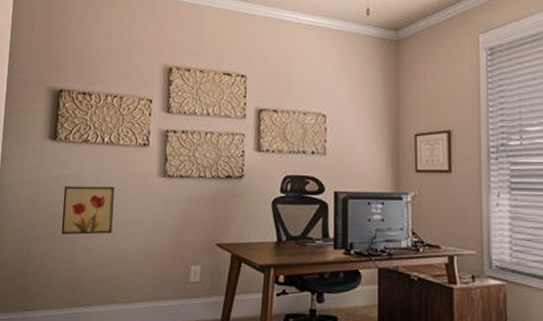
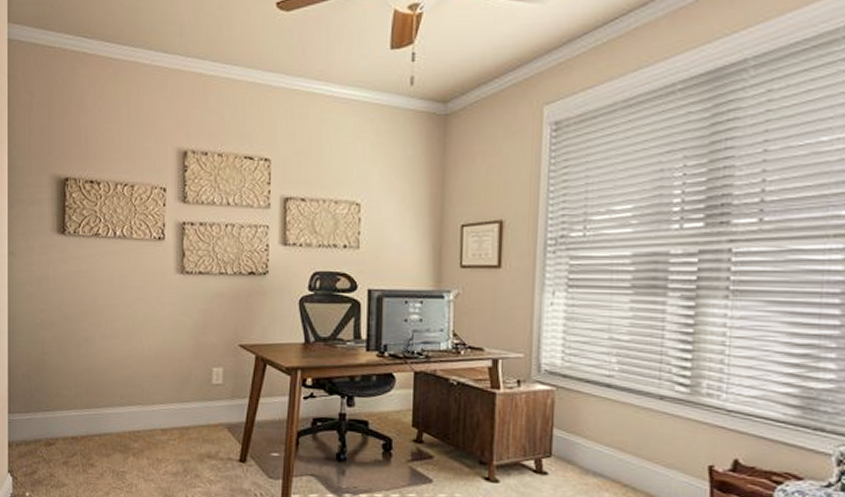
wall art: present [61,186,114,235] -> none [76,283,129,335]

